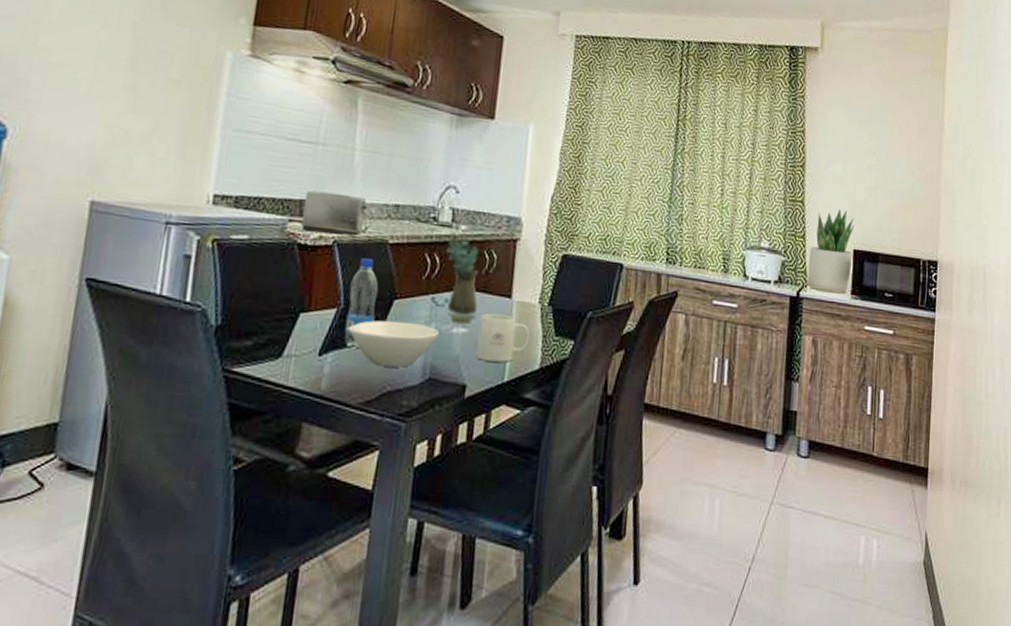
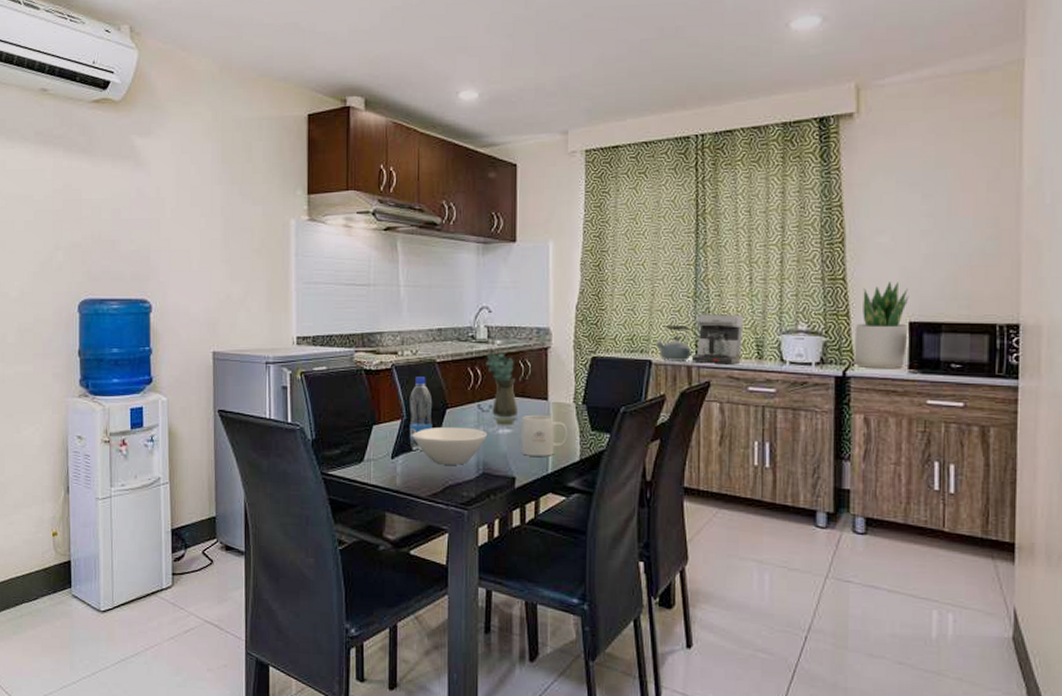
toaster: present [301,190,368,236] -> none [364,325,416,359]
kettle: none [627,229,663,268] -> present [654,326,691,361]
coffee maker: none [661,220,713,276] -> present [691,314,743,365]

